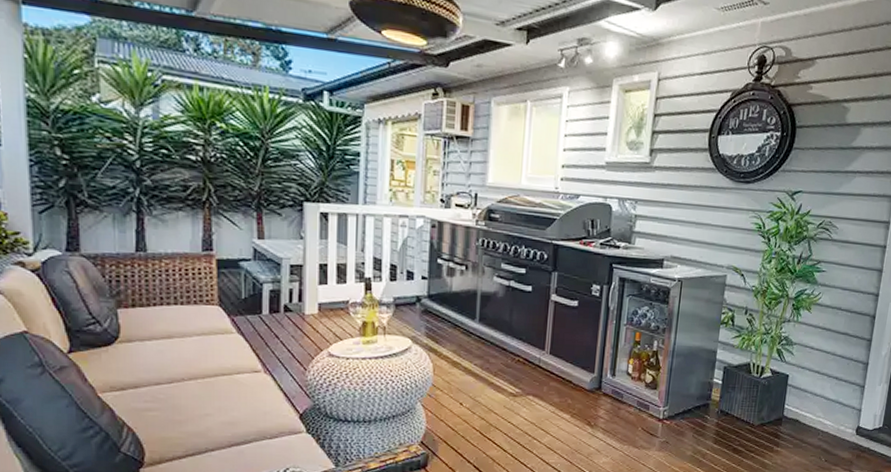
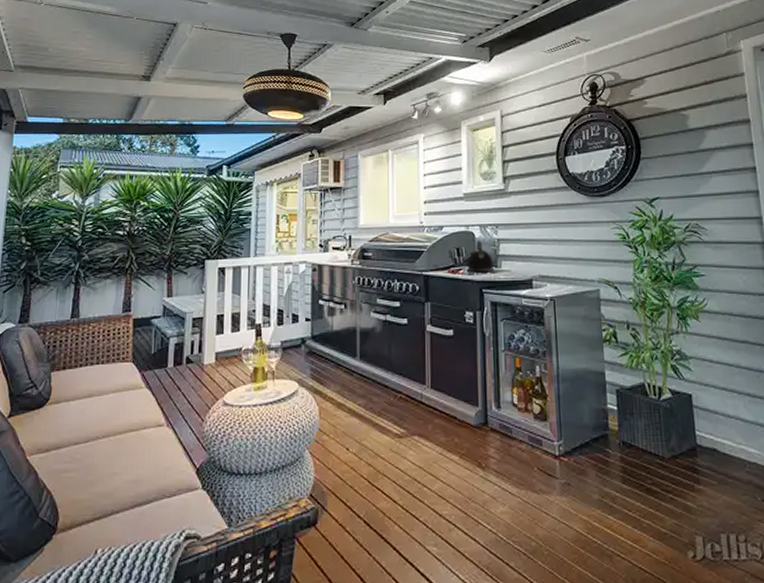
kettle: none [599,212,628,249] -> present [467,239,494,274]

